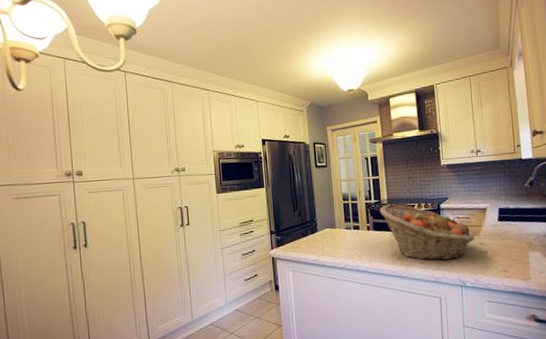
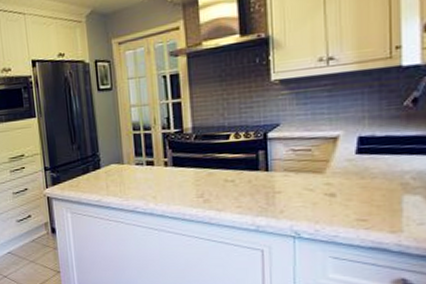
fruit basket: present [379,204,475,261] -> none [181,133,318,205]

